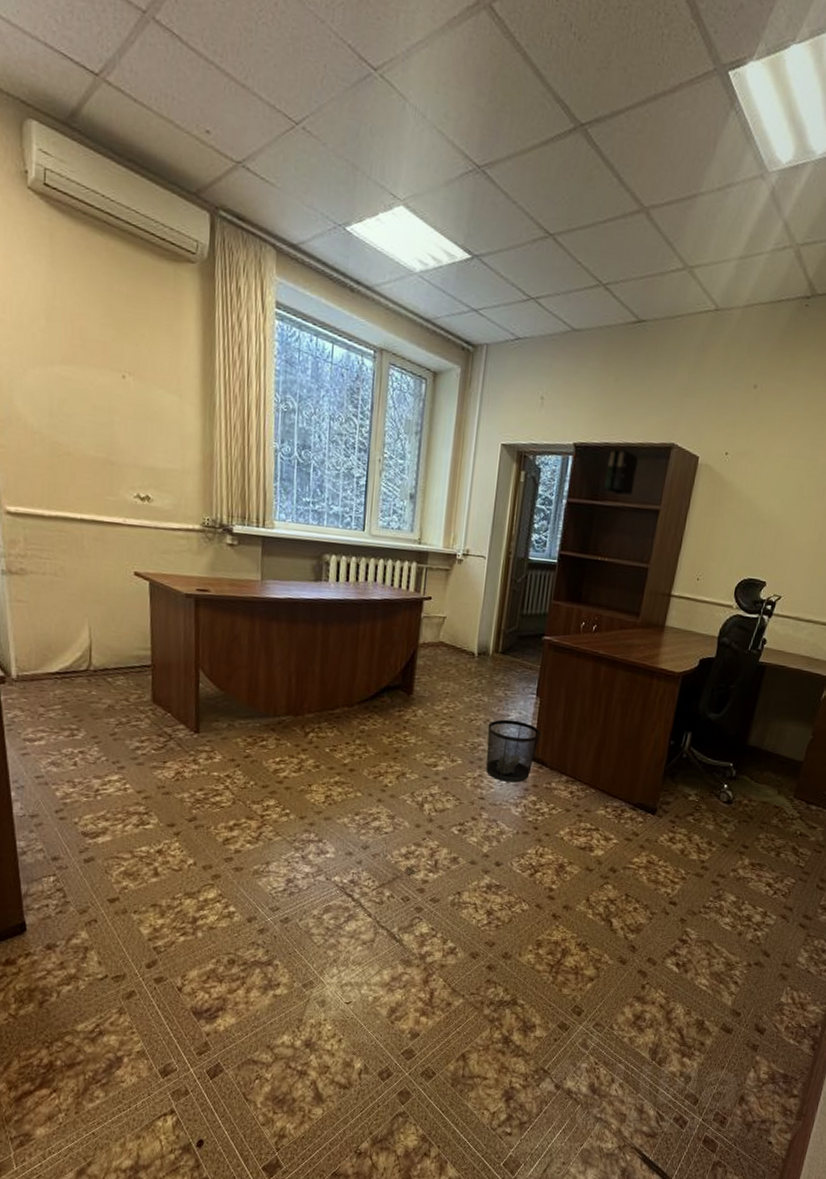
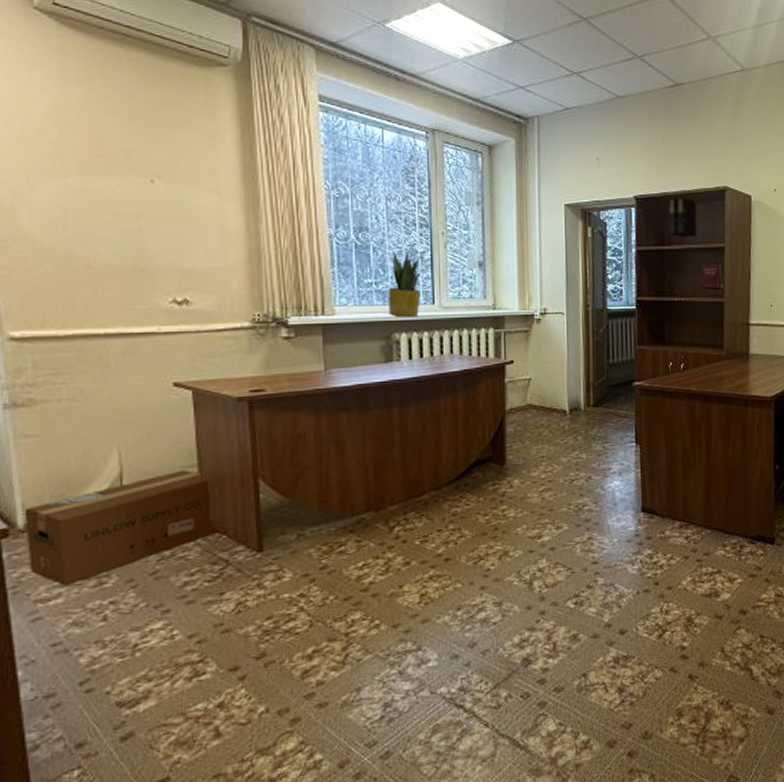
box: none [16,650,165,732] -> present [24,469,218,587]
planter: none [322,473,357,541] -> present [388,252,422,317]
waste bin: present [486,719,541,783] -> none [590,472,647,540]
books: none [626,523,655,555] -> present [700,262,723,290]

